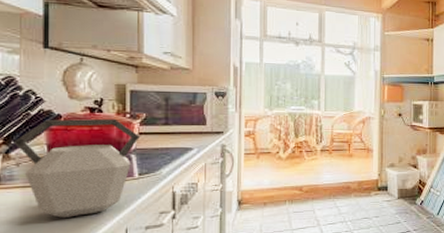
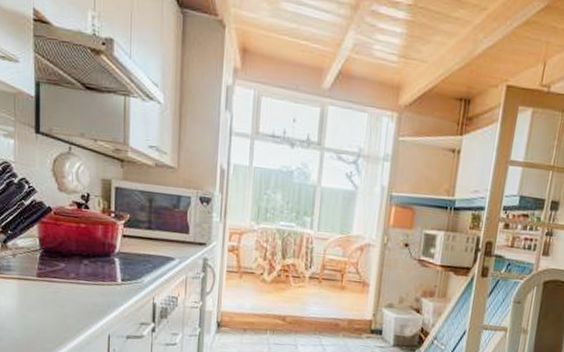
kettle: present [13,118,141,218] -> none [10,211,124,316]

